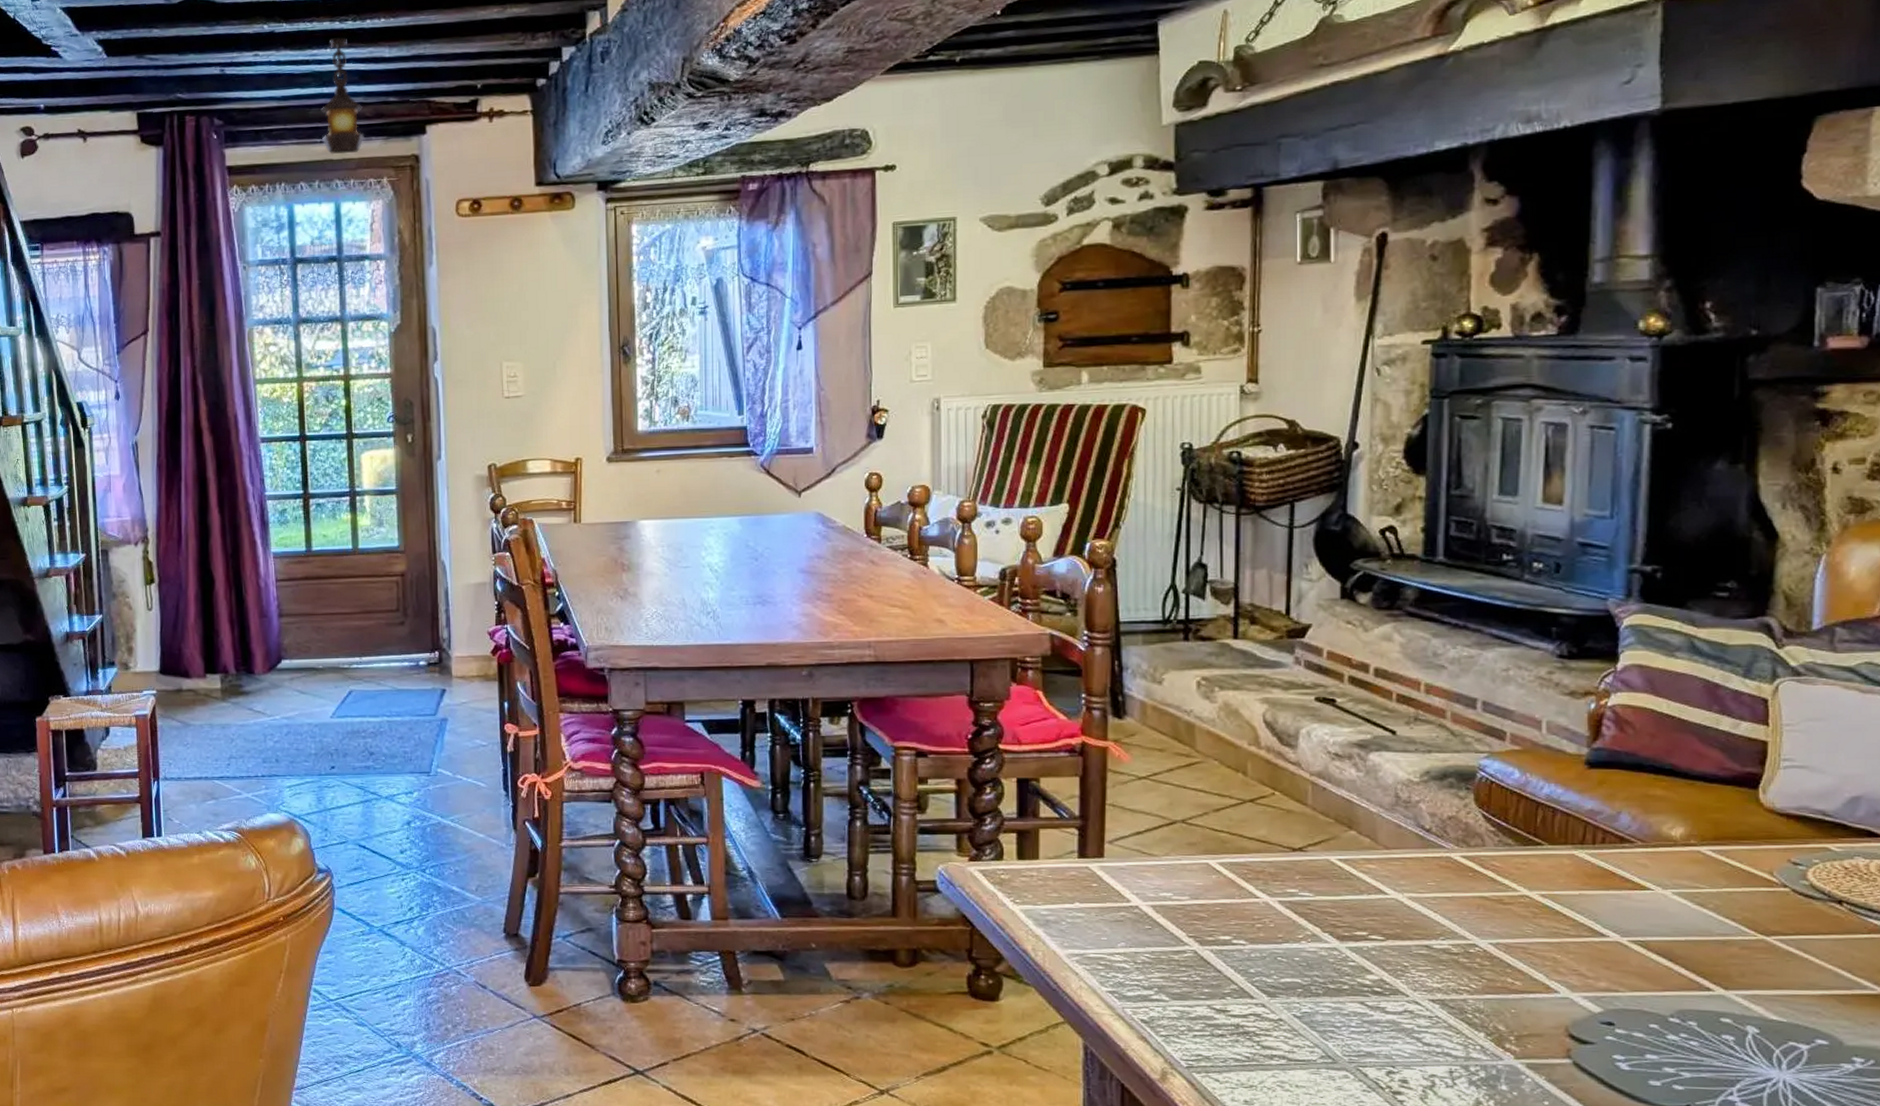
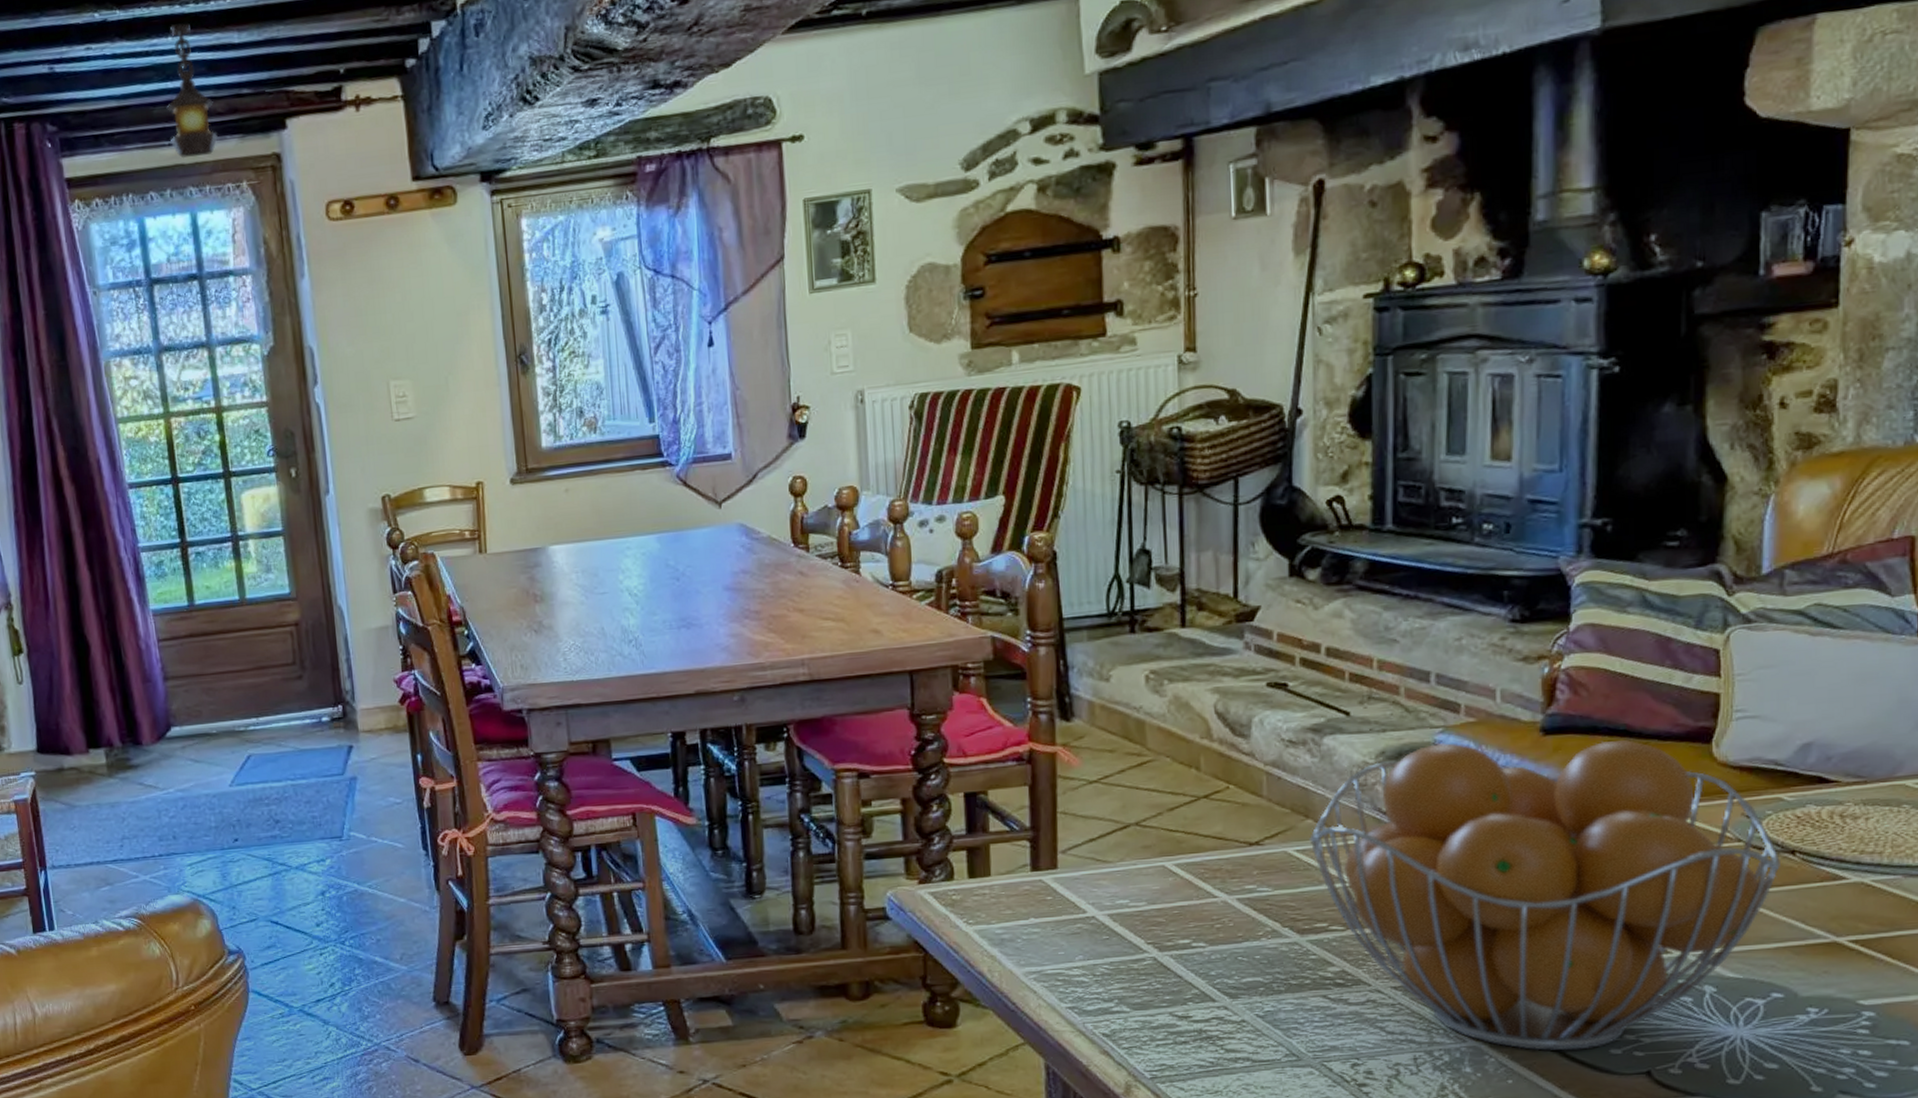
fruit basket: none [1352,767,1827,1079] -> present [1309,740,1780,1051]

